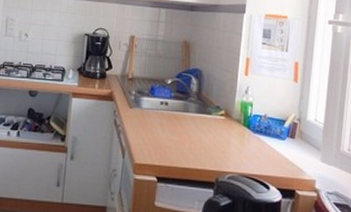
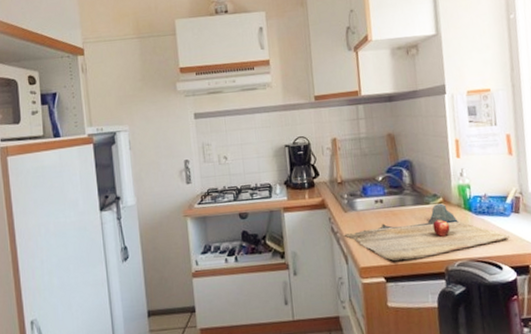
cutting board: none [125,116,282,165] -> present [344,203,511,262]

